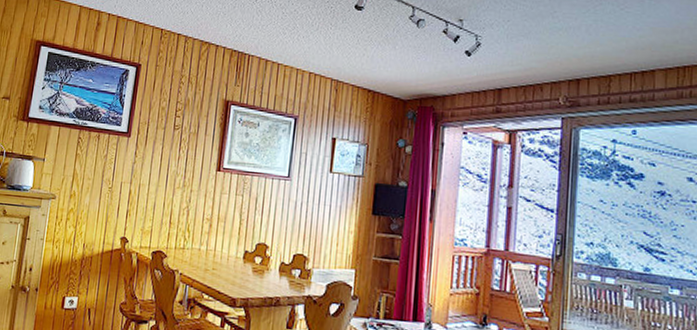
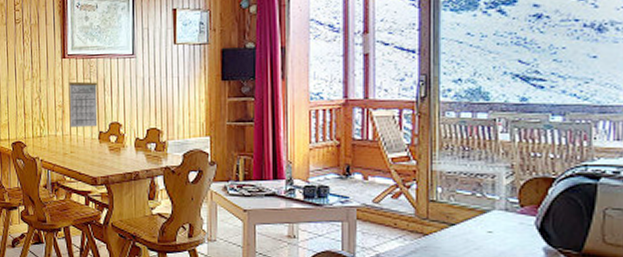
calendar: none [215,196,250,246] -> present [68,81,98,128]

